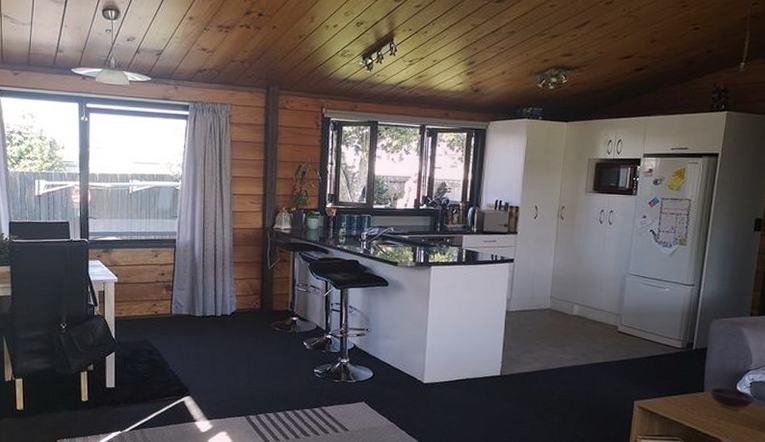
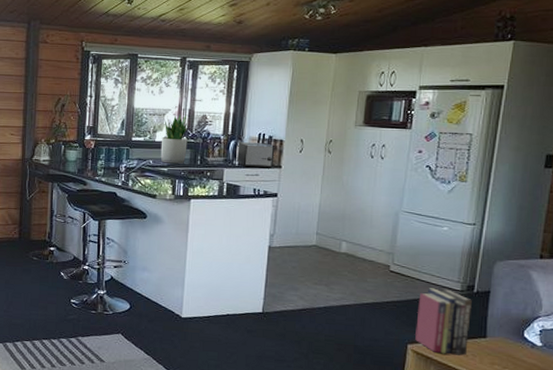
planter: none [401,182,429,231] -> present [160,114,189,164]
books: none [641,346,691,409] -> present [415,288,472,356]
bowl: present [710,387,754,409] -> none [494,333,544,358]

